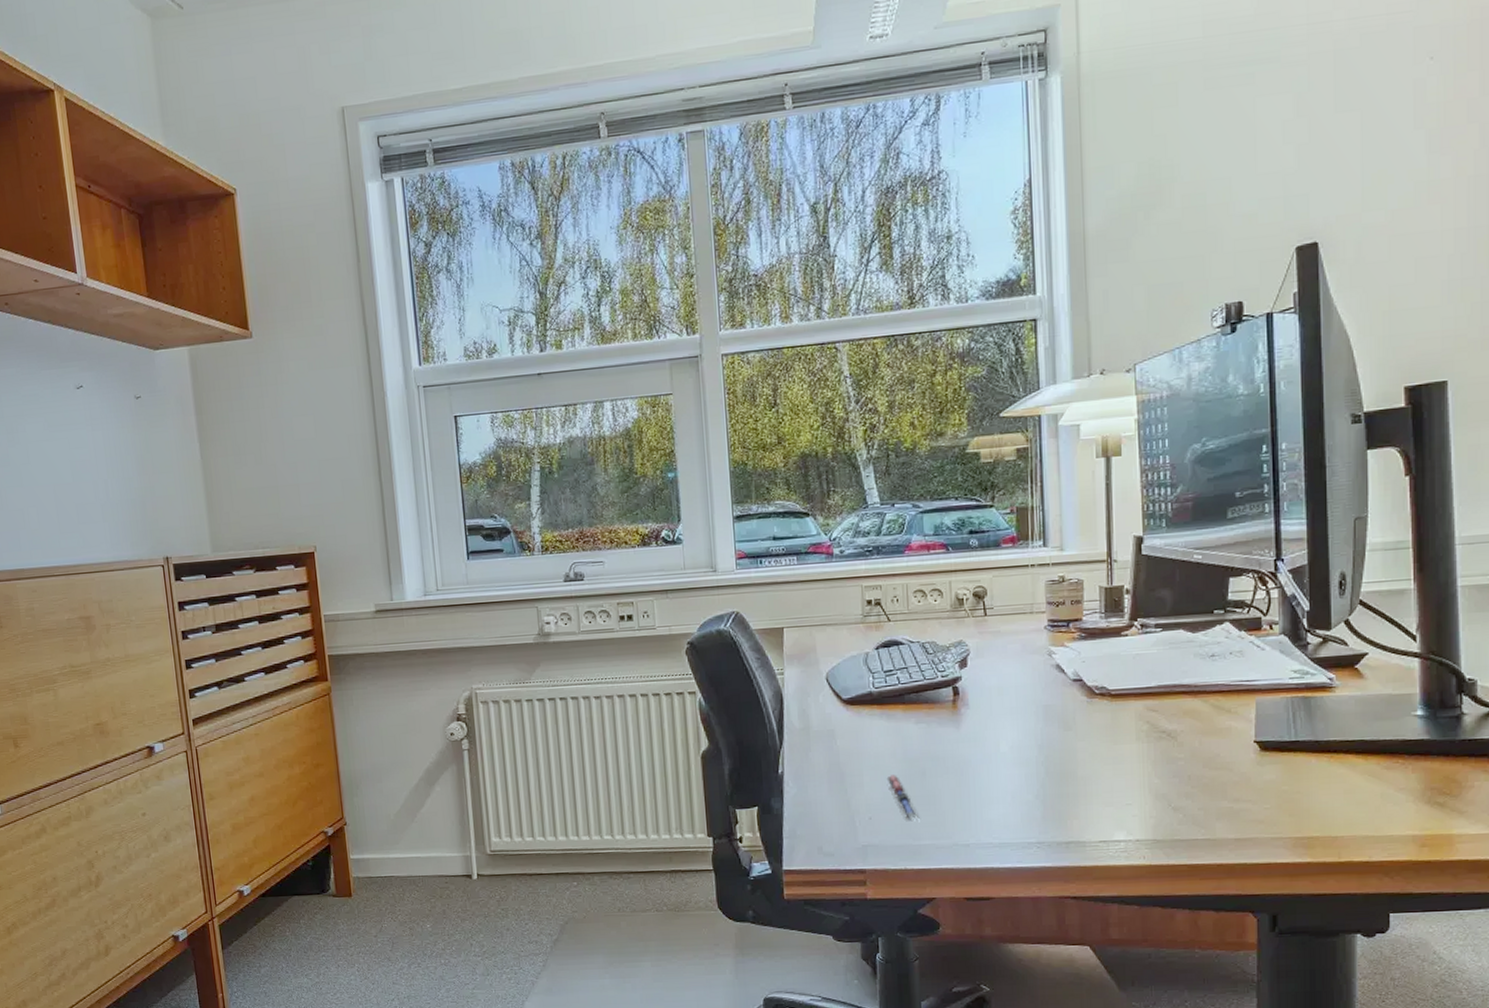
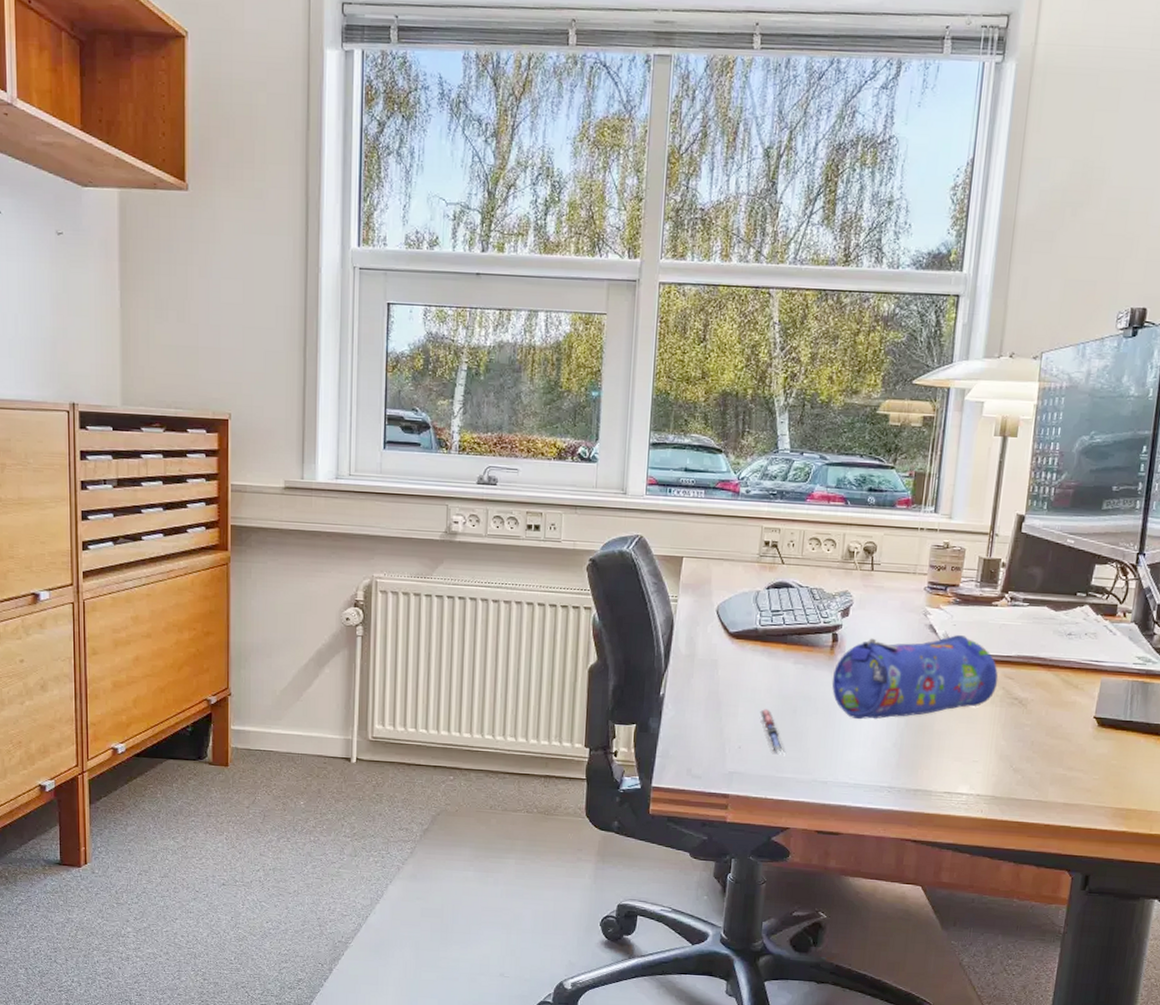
pencil case: none [959,671,1141,775] -> present [831,634,998,720]

